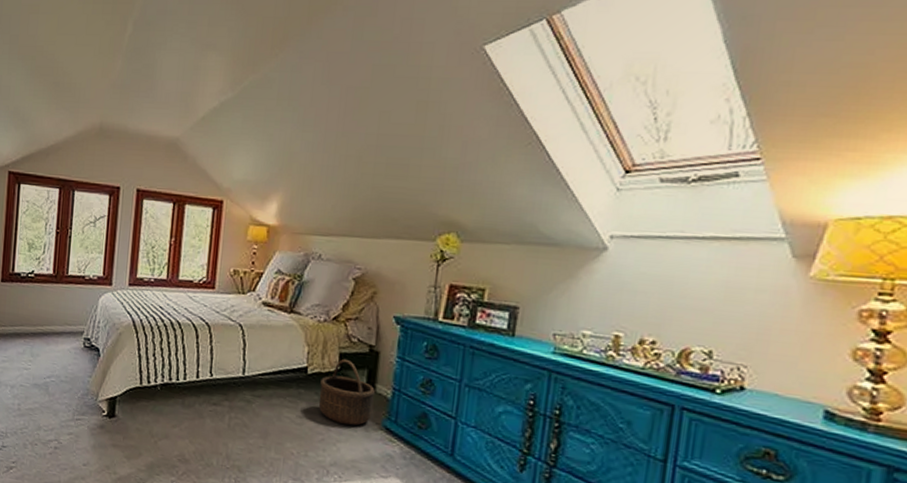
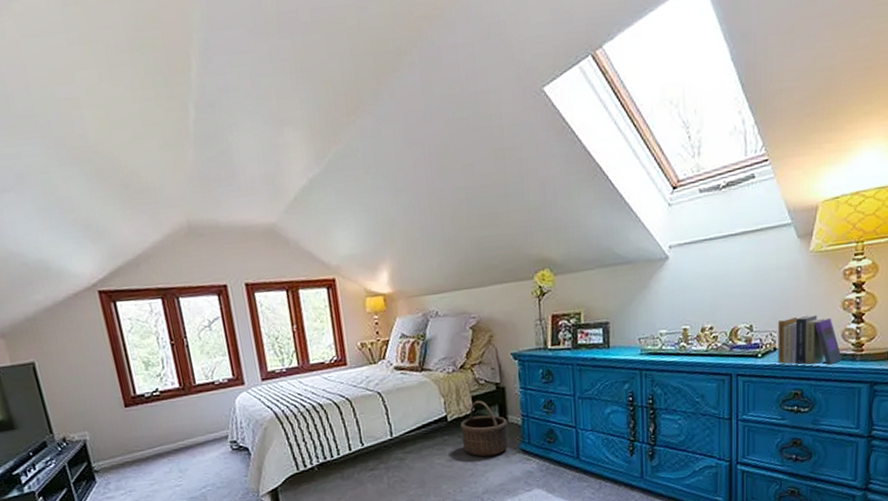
books: none [744,352,845,429] -> present [778,315,842,366]

